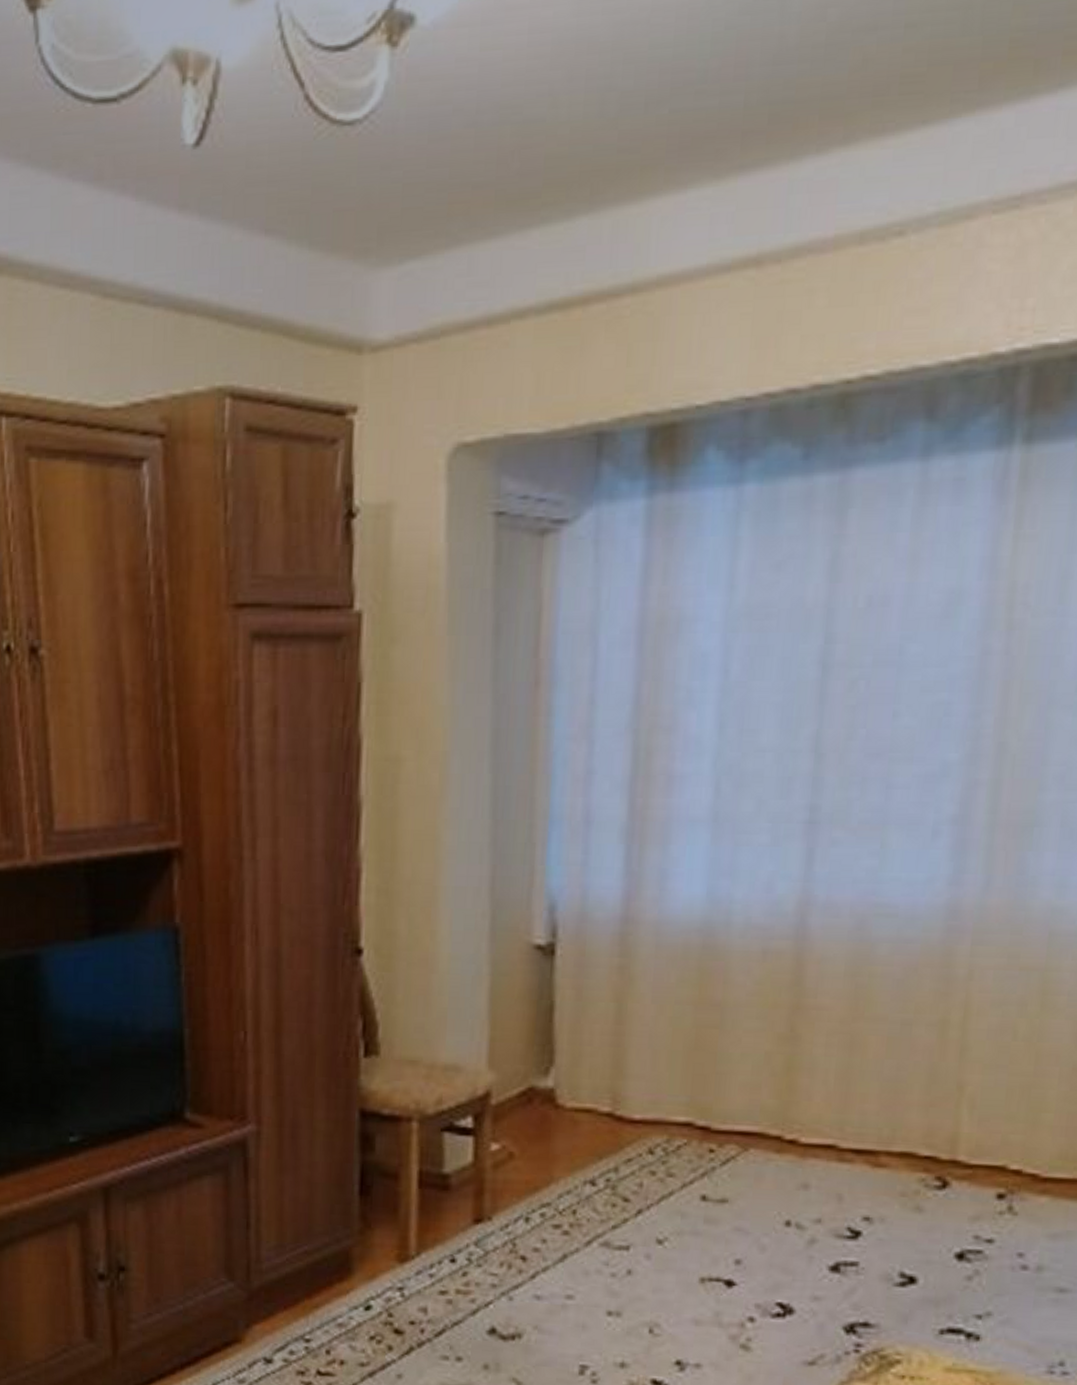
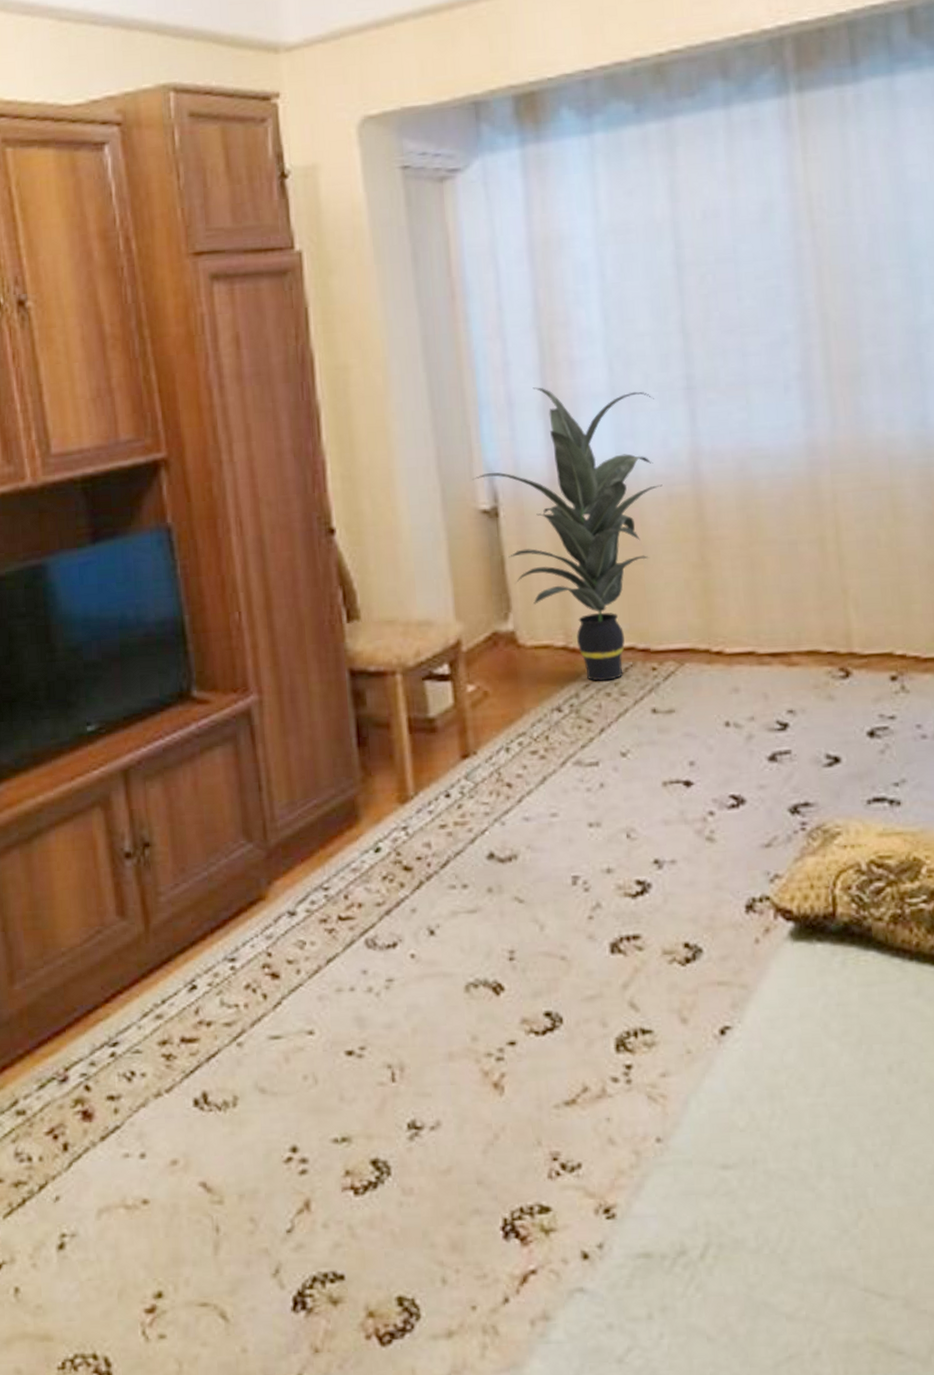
indoor plant: none [529,804,765,1158] -> present [472,387,663,681]

